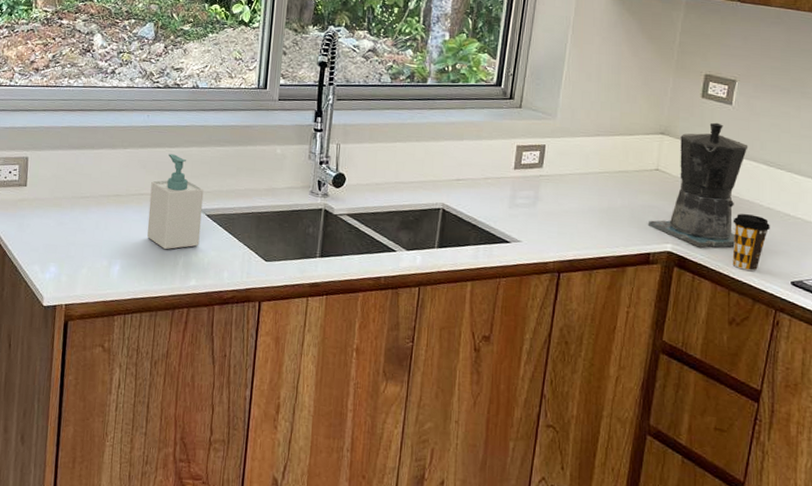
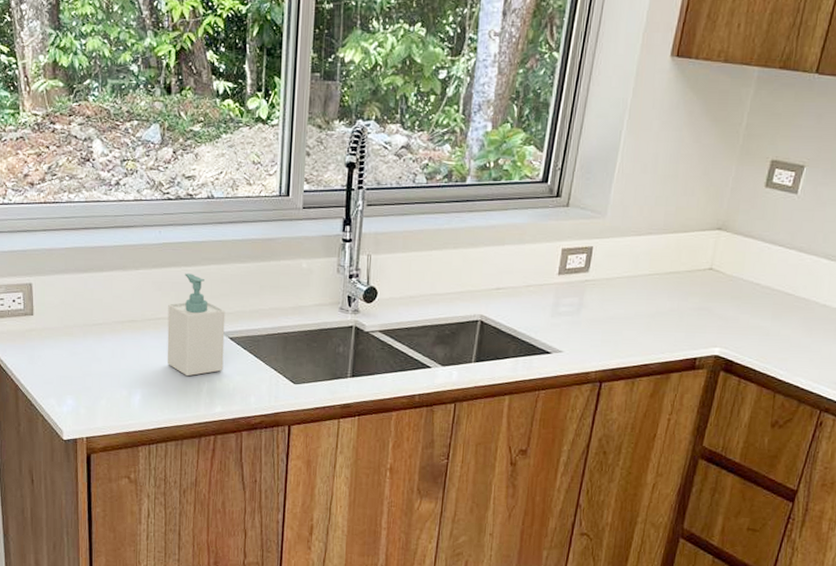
coffee maker: present [649,122,748,248] -> none [697,214,811,350]
coffee cup: present [732,214,770,271] -> none [781,313,824,372]

